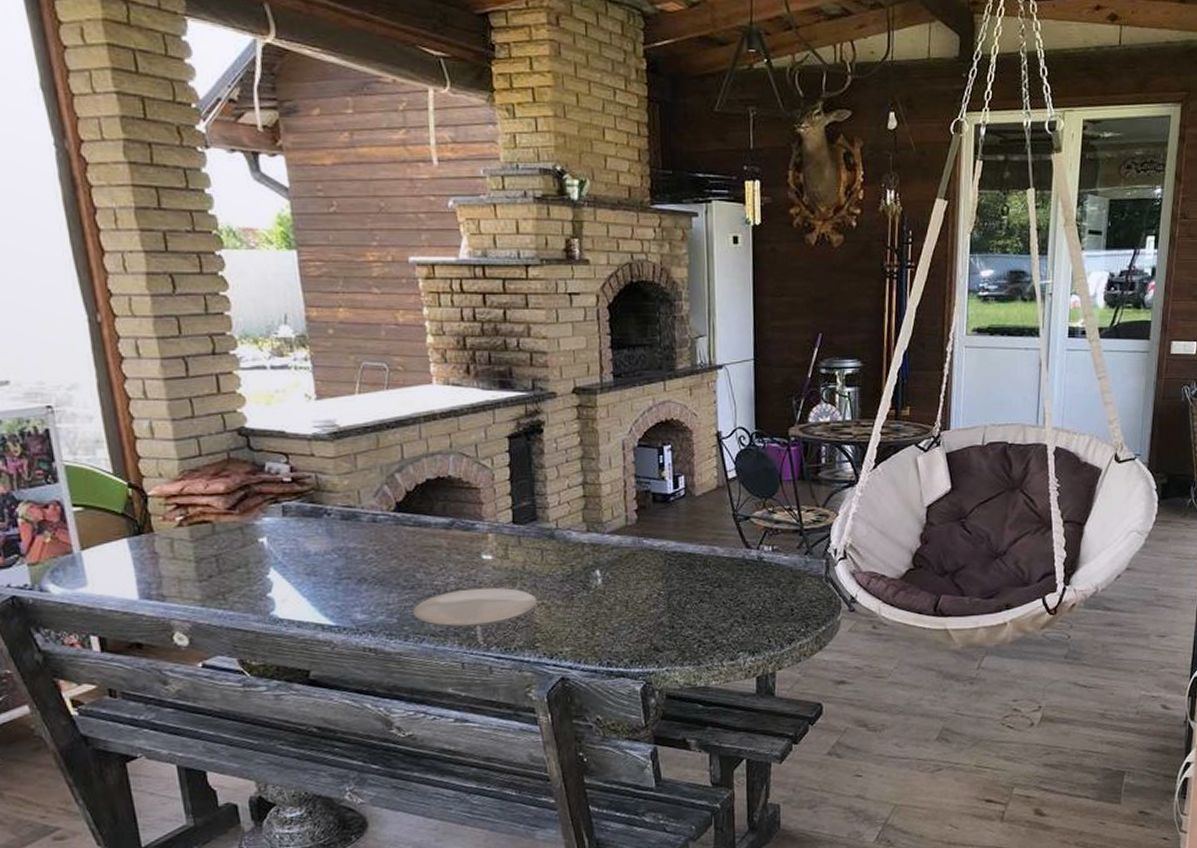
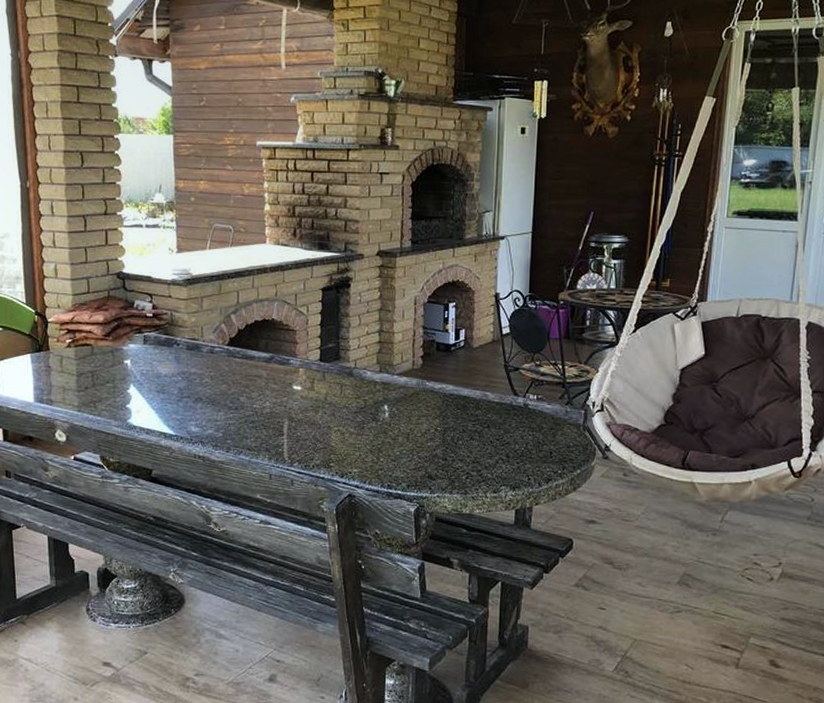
plate: present [412,587,537,628] -> none [234,413,334,445]

